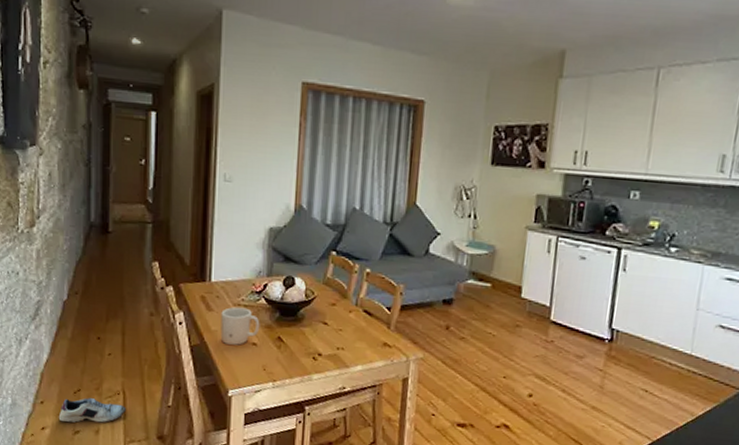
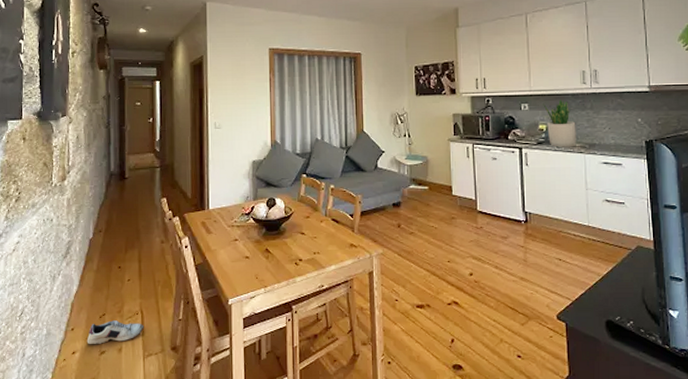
mug: present [220,306,260,345] -> none [219,228,251,260]
planter: none [659,190,700,255] -> present [543,99,576,147]

